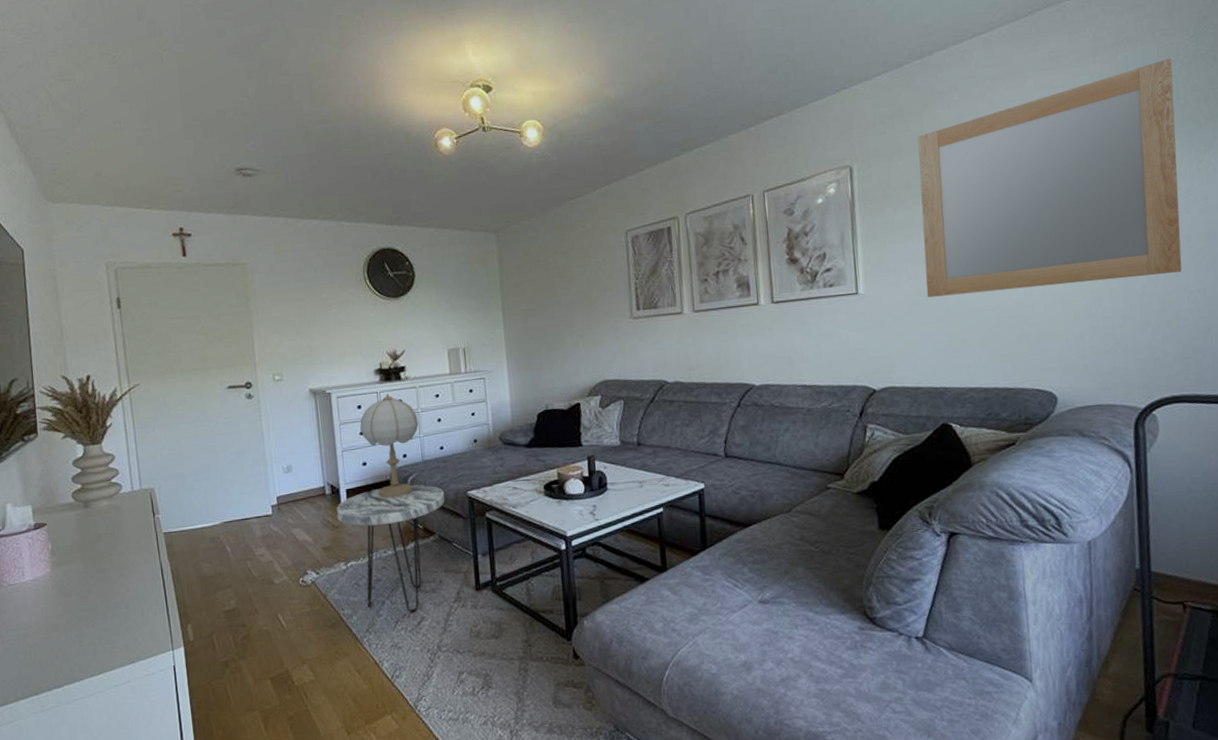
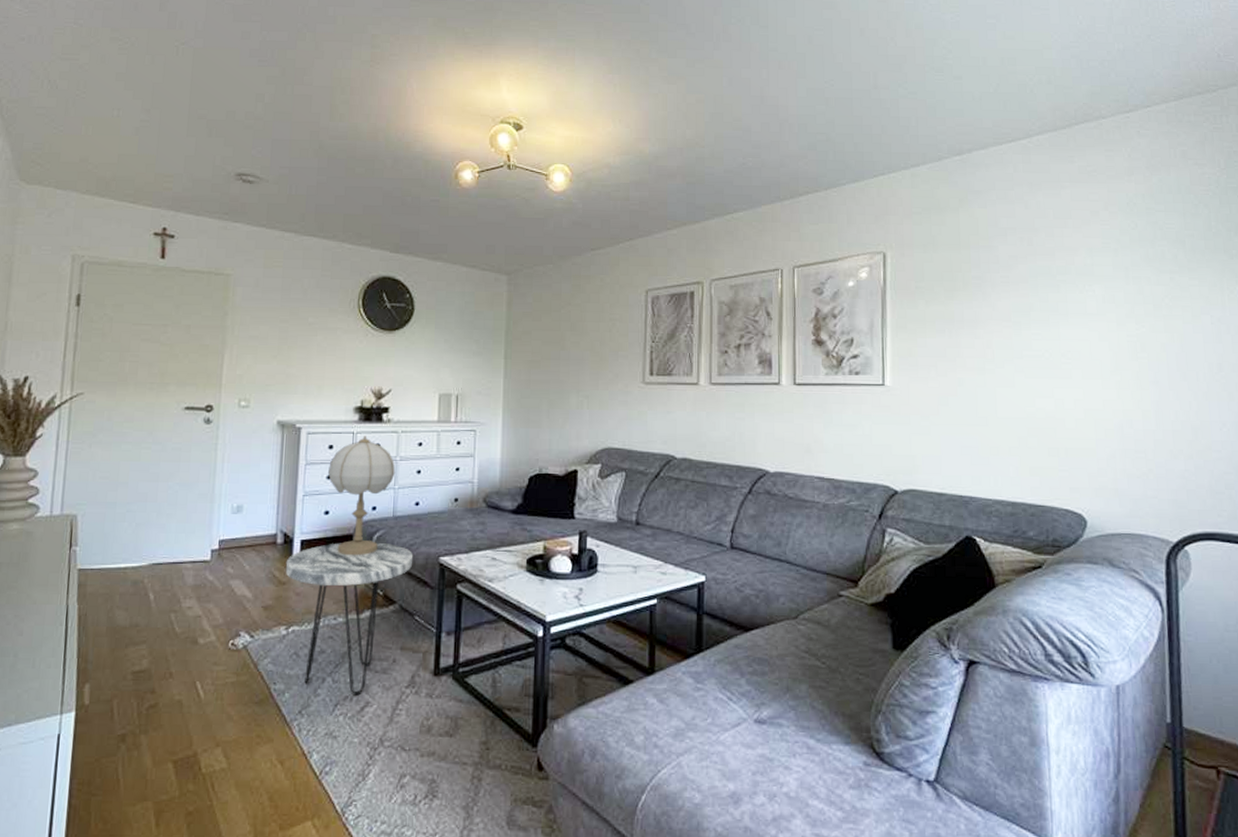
home mirror: present [917,58,1182,298] -> none [953,187,1215,402]

